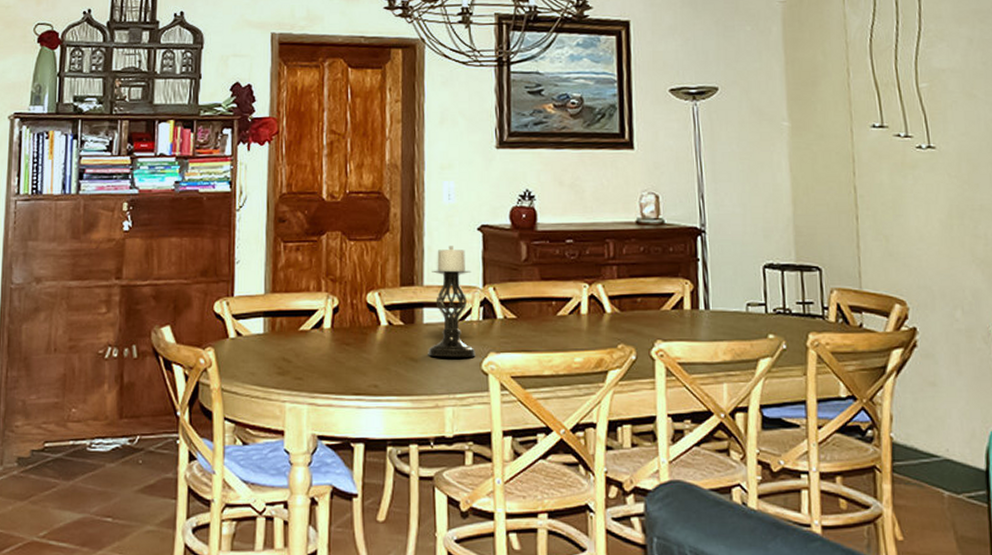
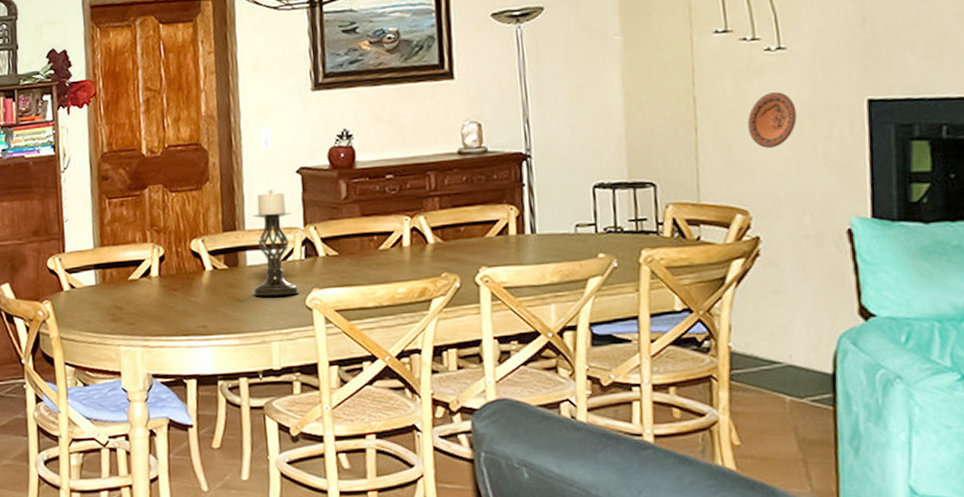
decorative plate: none [903,188,946,241] -> present [748,92,797,148]

